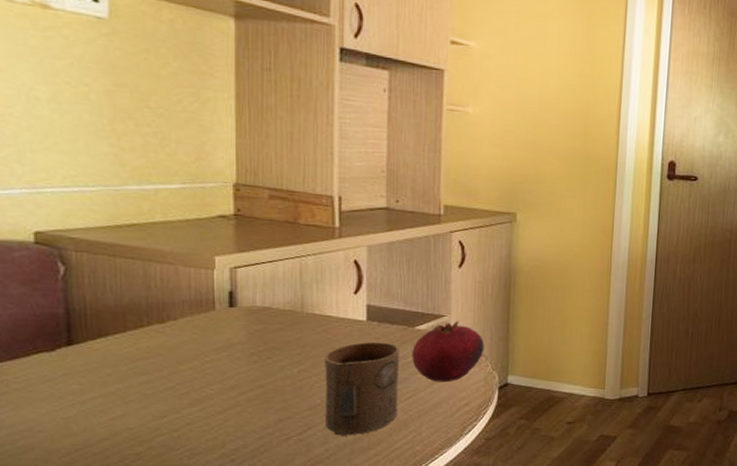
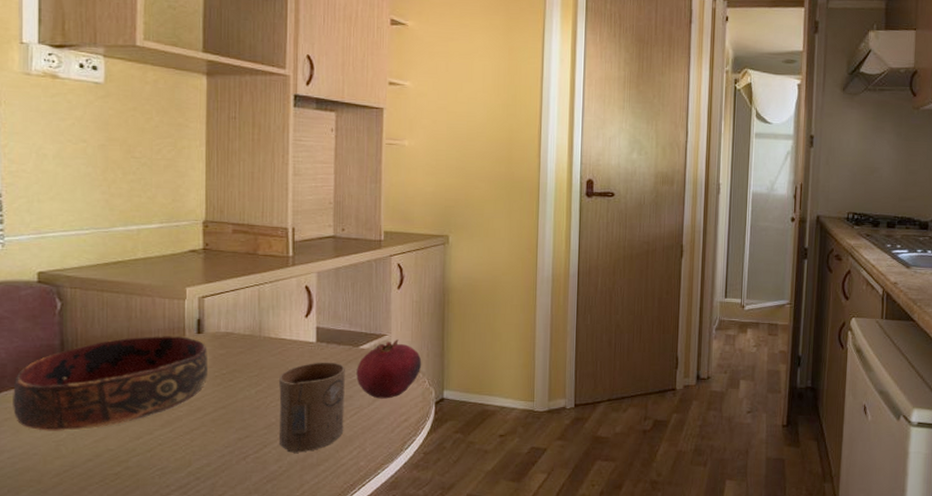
bowl: none [10,308,243,408] -> present [13,336,209,431]

